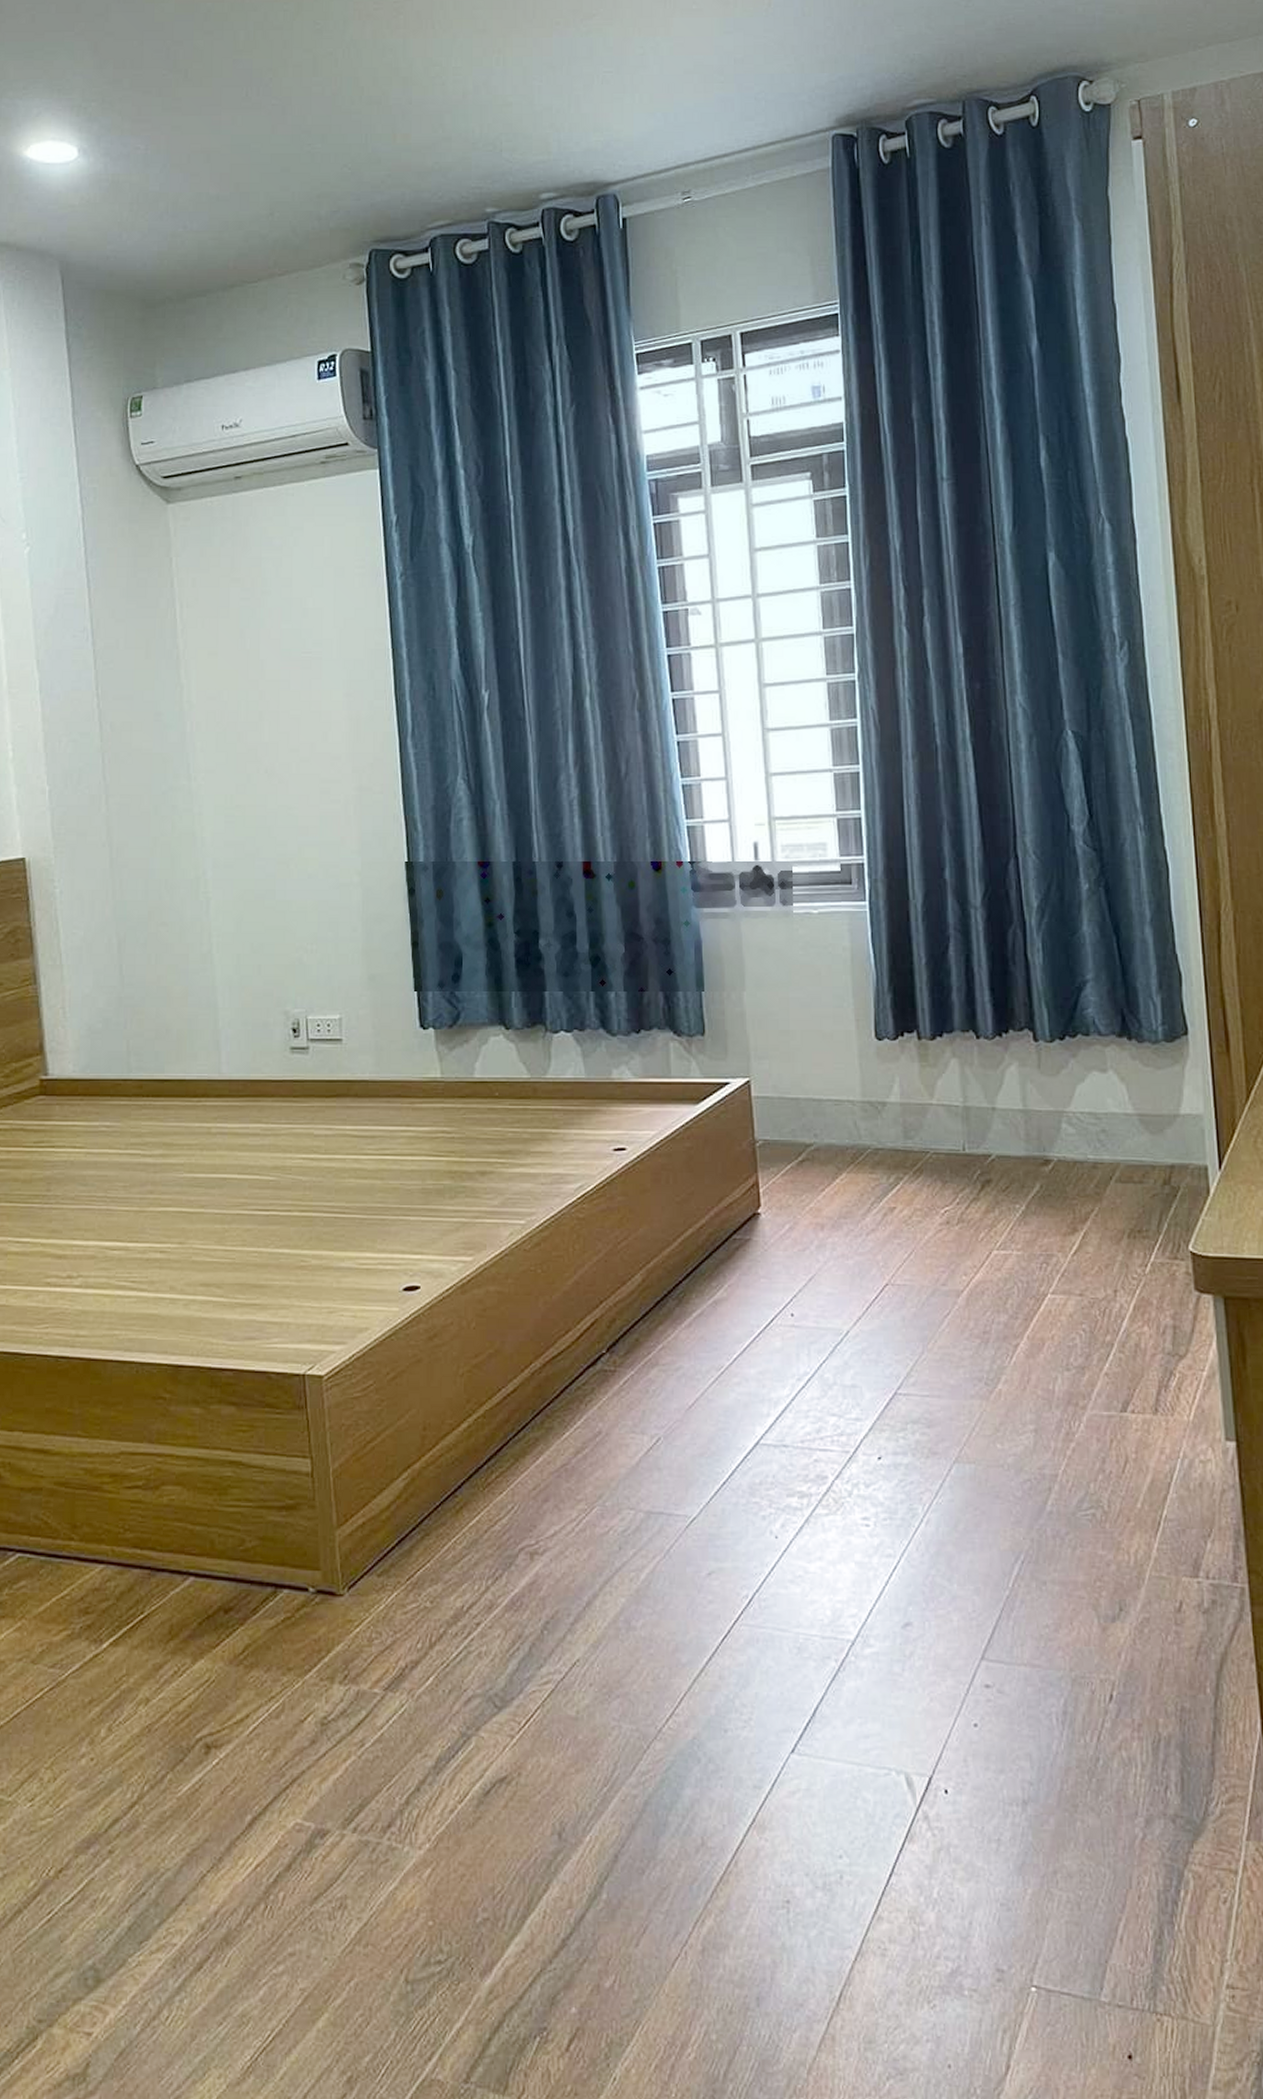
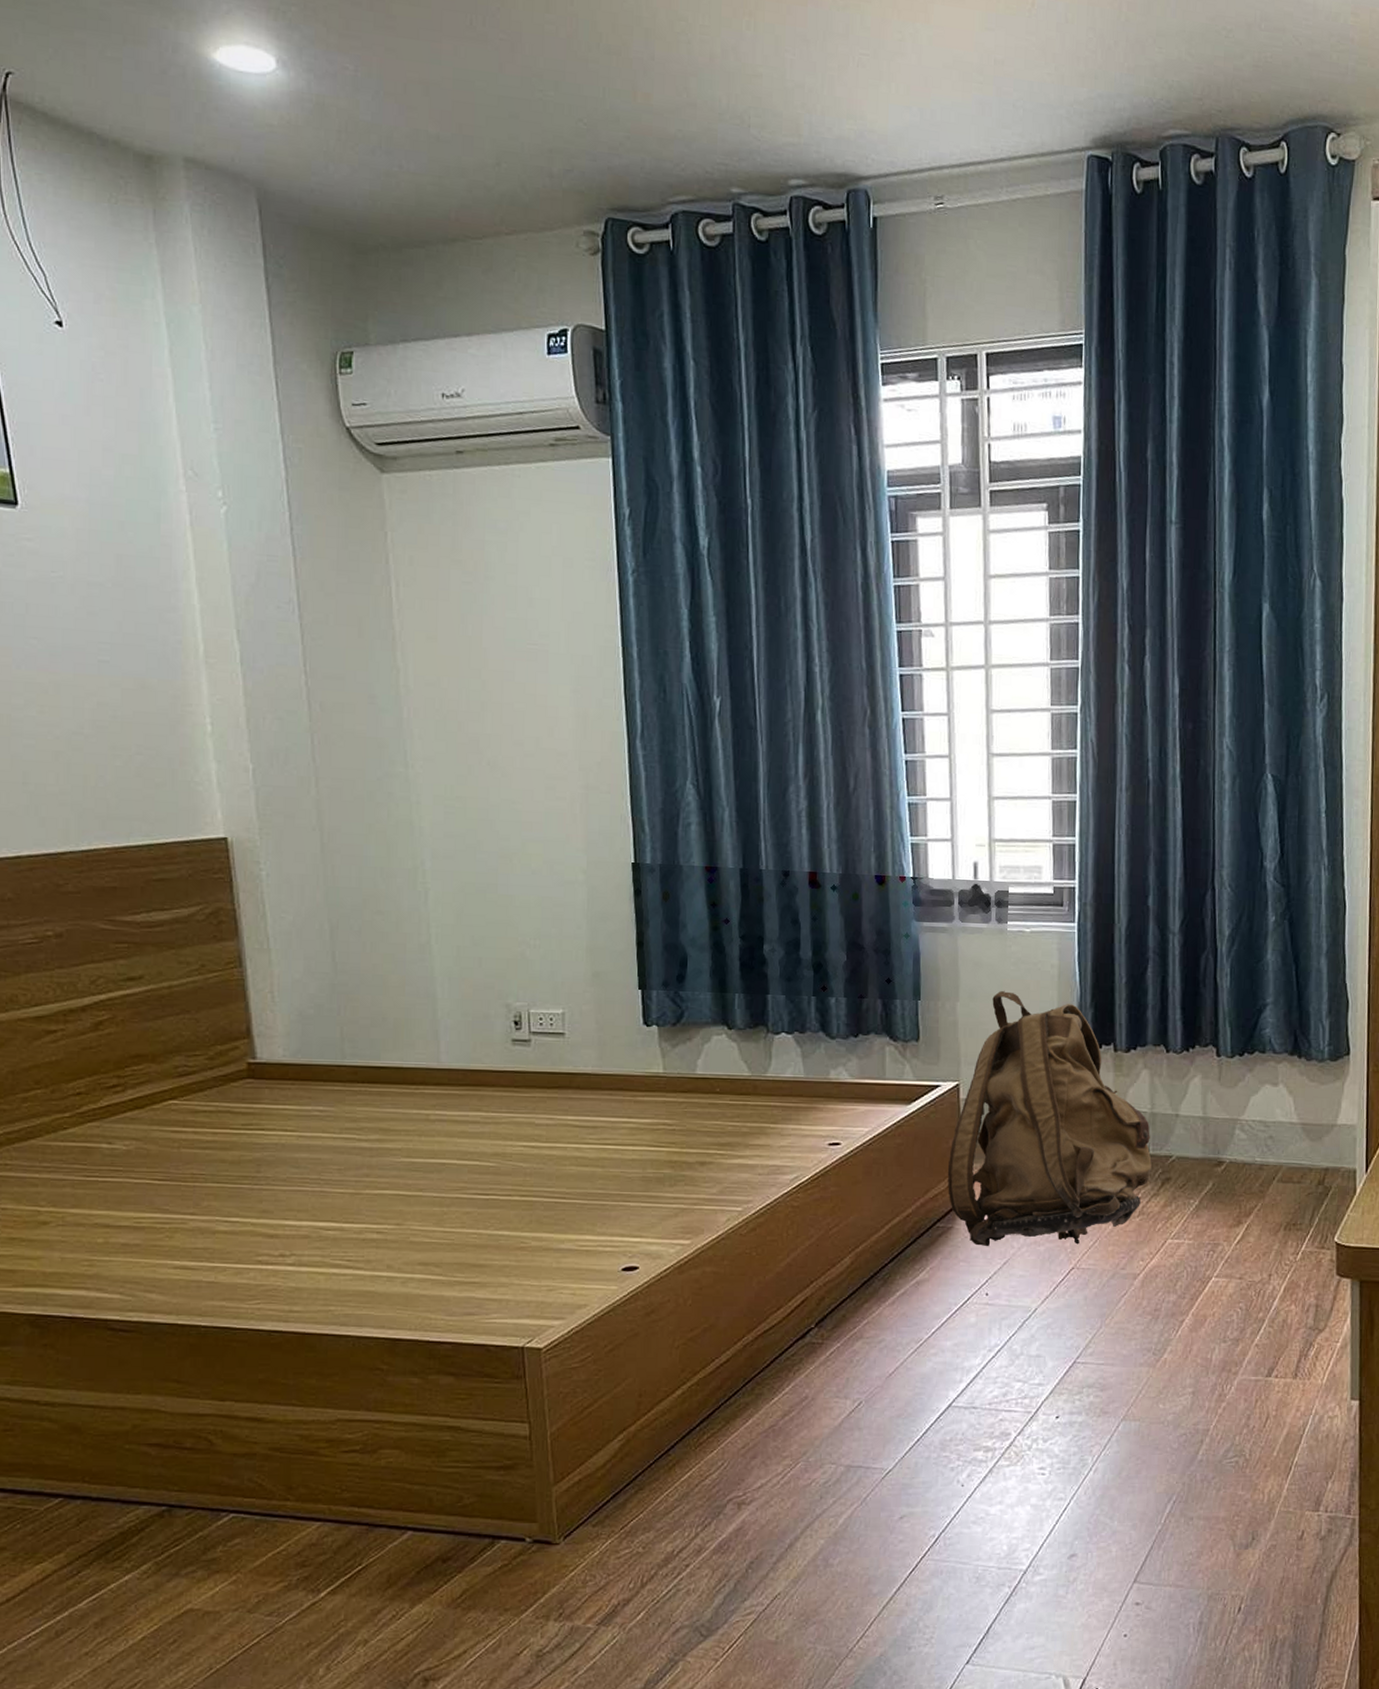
backpack: none [742,977,969,1261] -> present [947,990,1152,1247]

